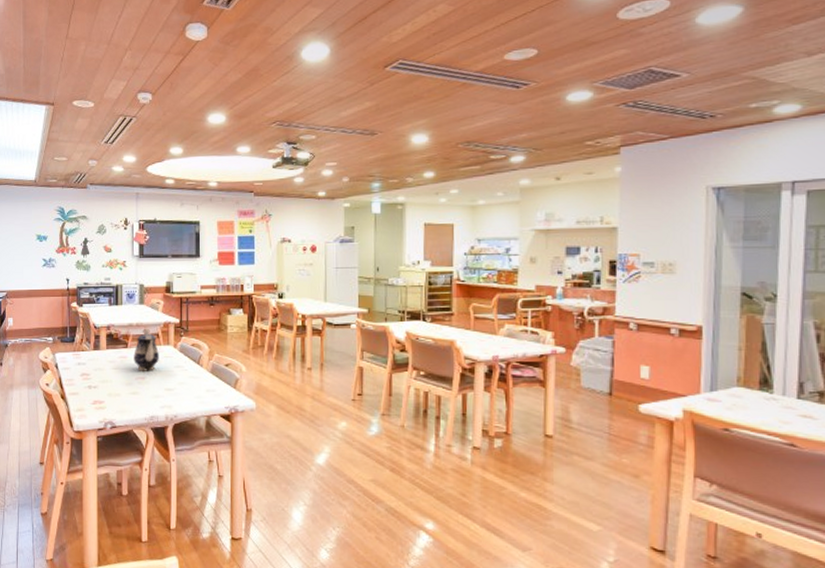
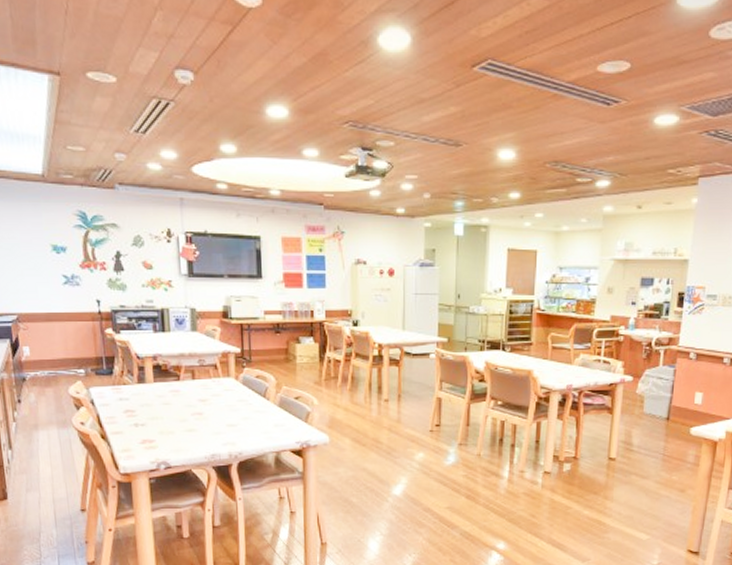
teapot: present [134,328,159,371] -> none [187,358,218,406]

